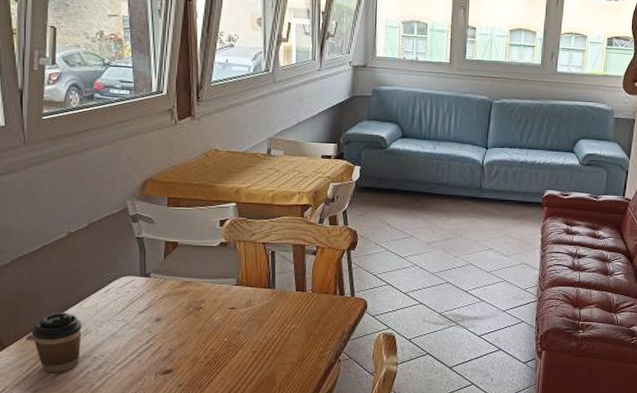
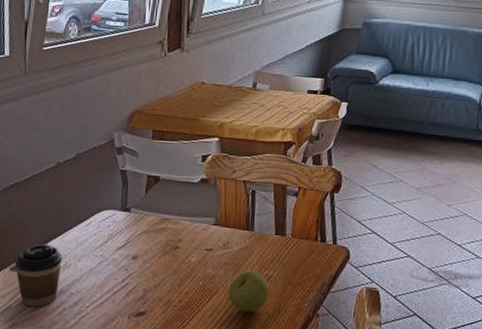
apple: none [254,324,293,362] -> present [229,269,270,312]

